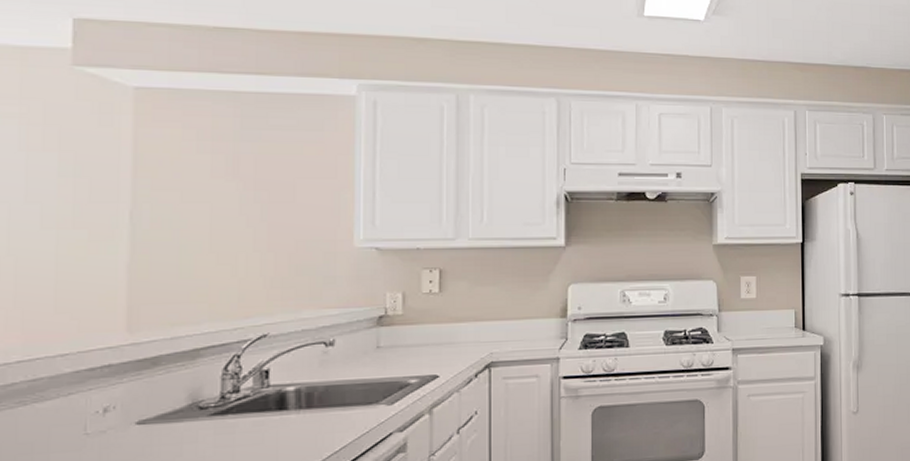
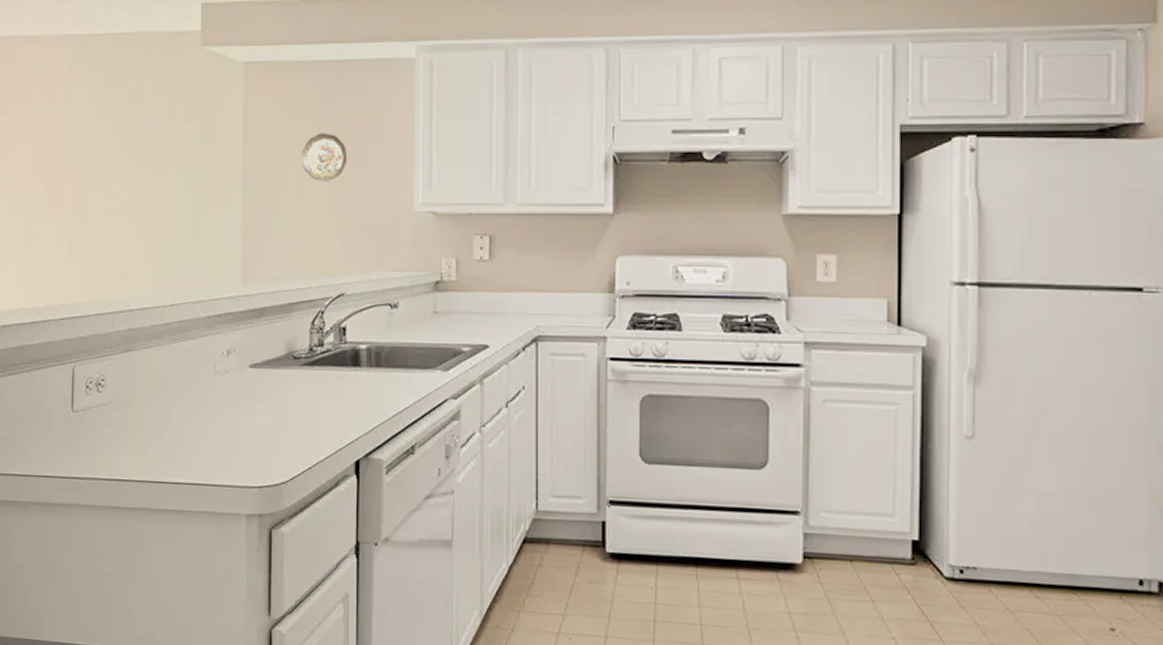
decorative plate: none [212,167,273,217] -> present [301,133,348,181]

